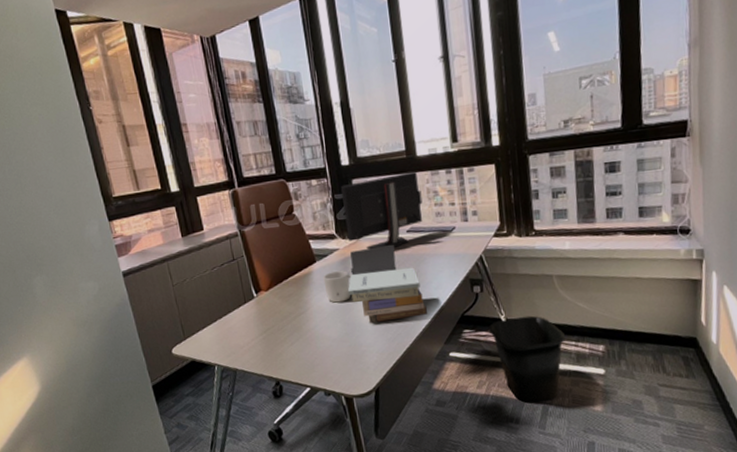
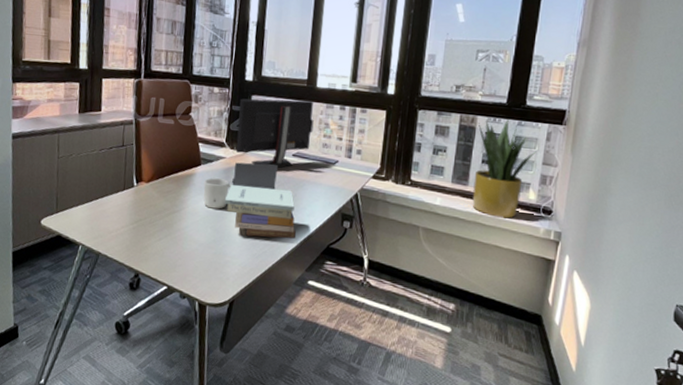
waste bin: present [489,315,566,403] -> none [350,259,421,348]
planter: none [595,144,663,249] -> present [472,119,536,219]

